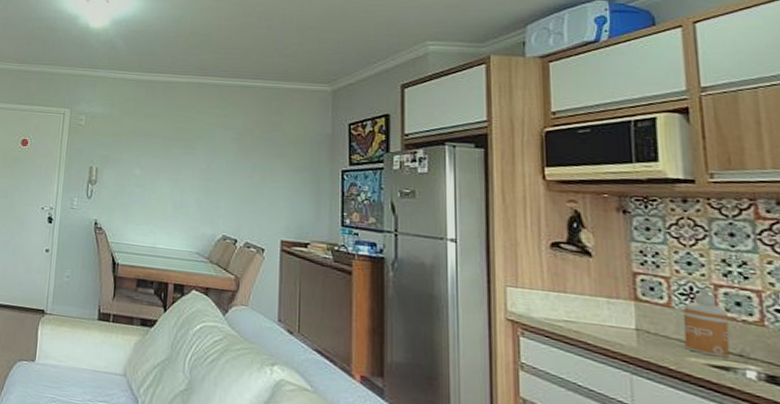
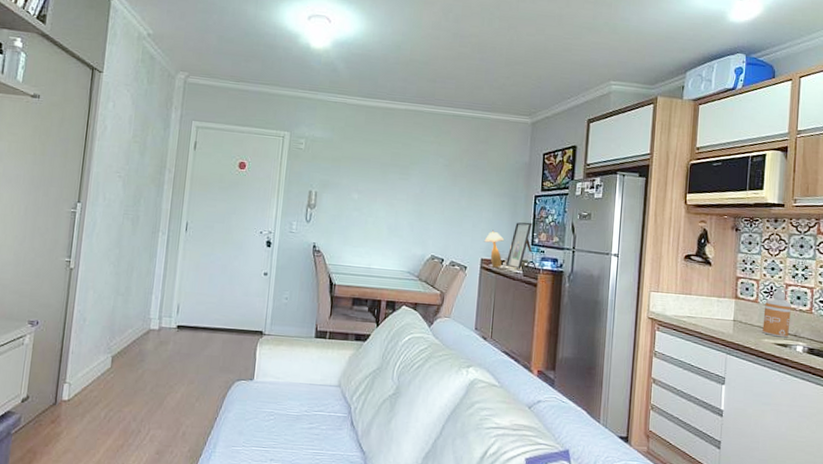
table lamp: none [282,208,308,252] -> present [483,230,505,268]
picture frame: none [310,200,343,253] -> present [505,222,533,269]

